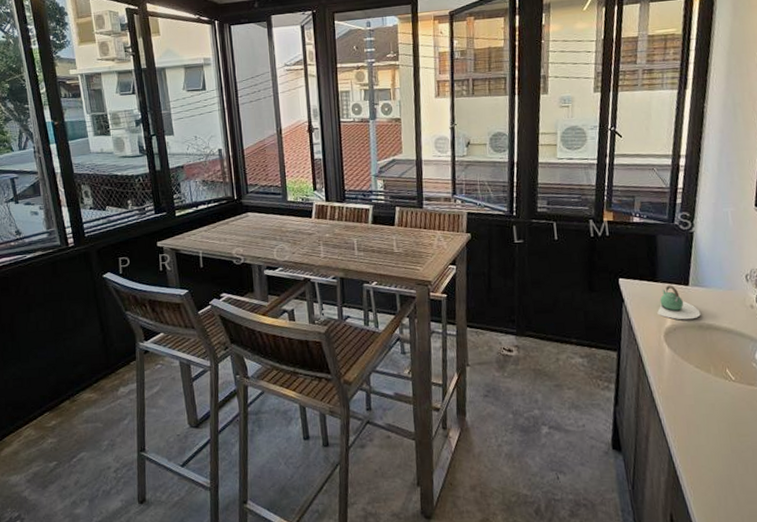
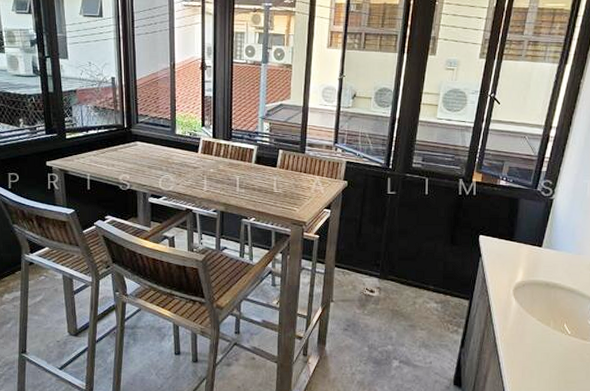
teapot: present [657,285,701,320] -> none [510,245,549,278]

